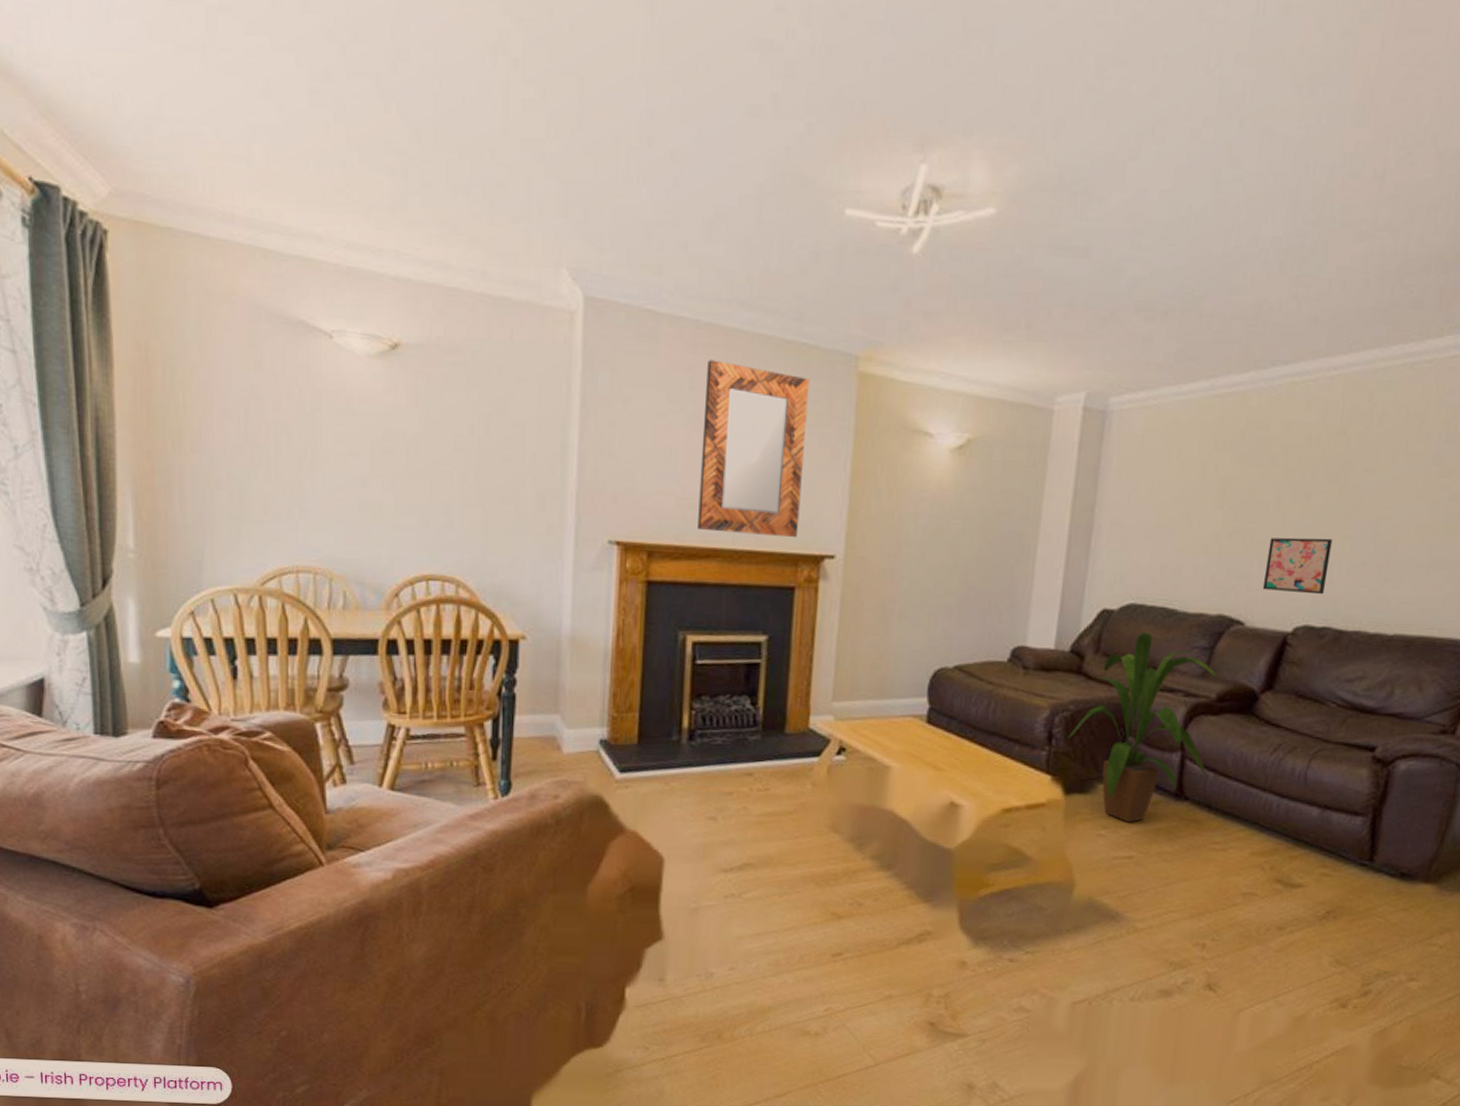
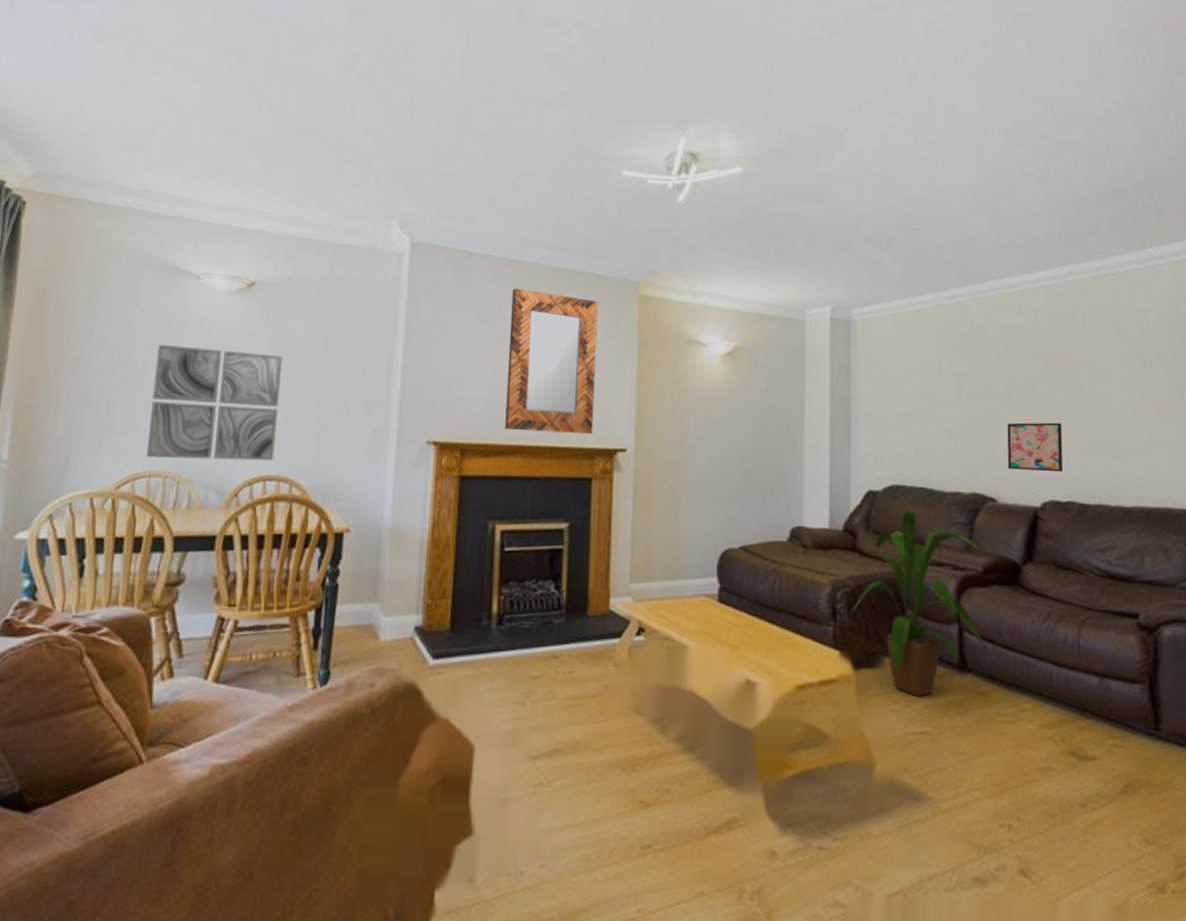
wall art: none [291,417,438,559] -> present [147,344,282,461]

